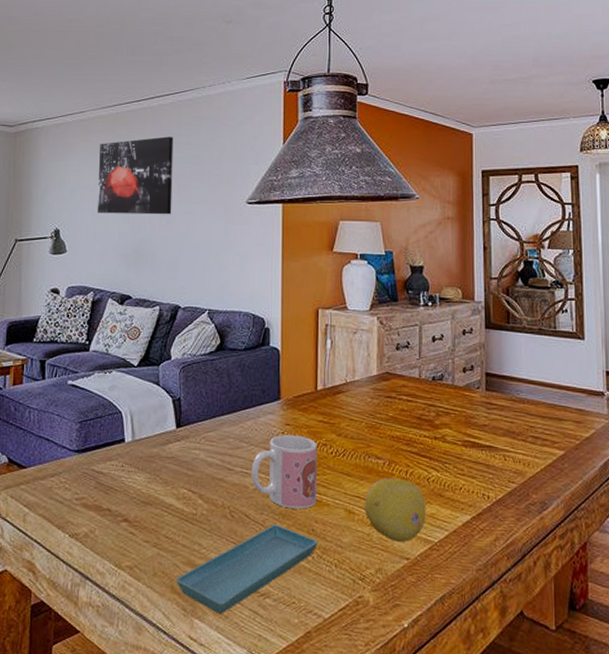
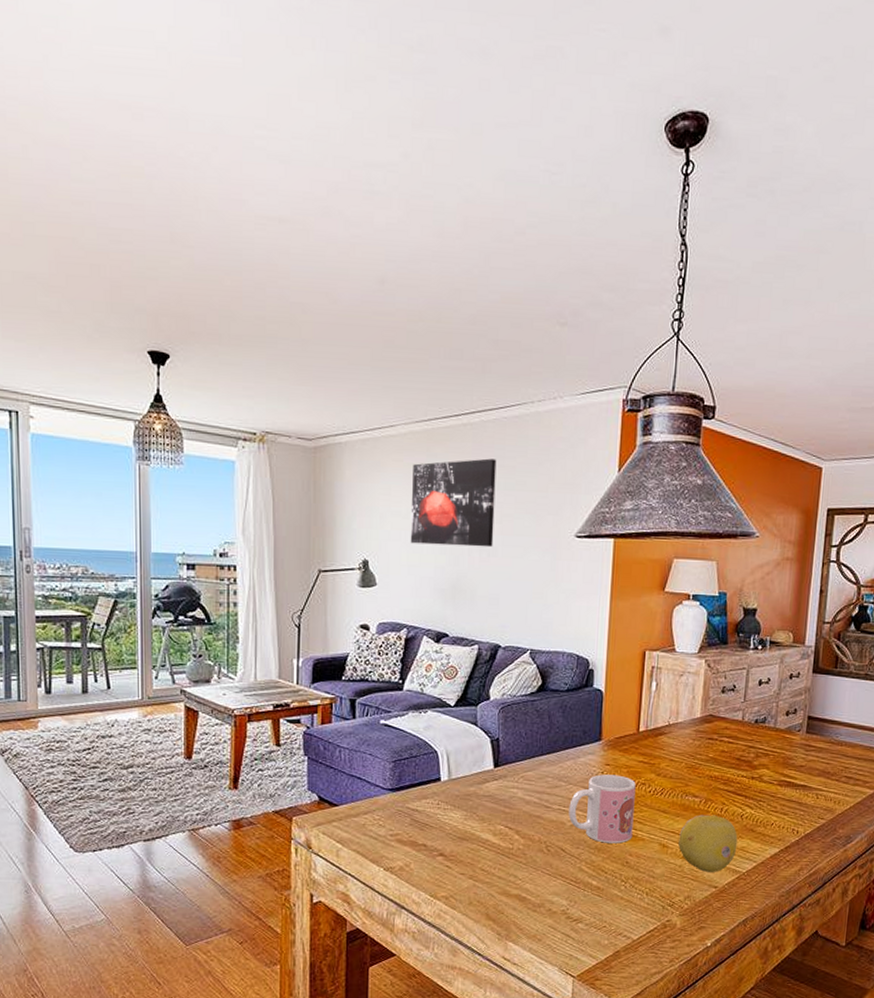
saucer: present [176,525,318,614] -> none [491,858,632,937]

